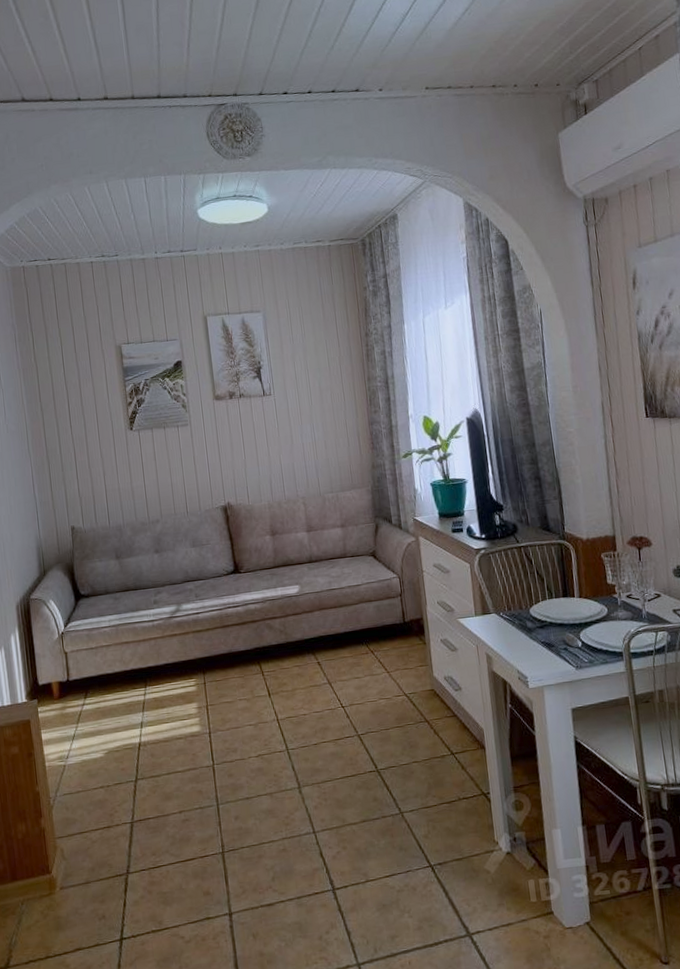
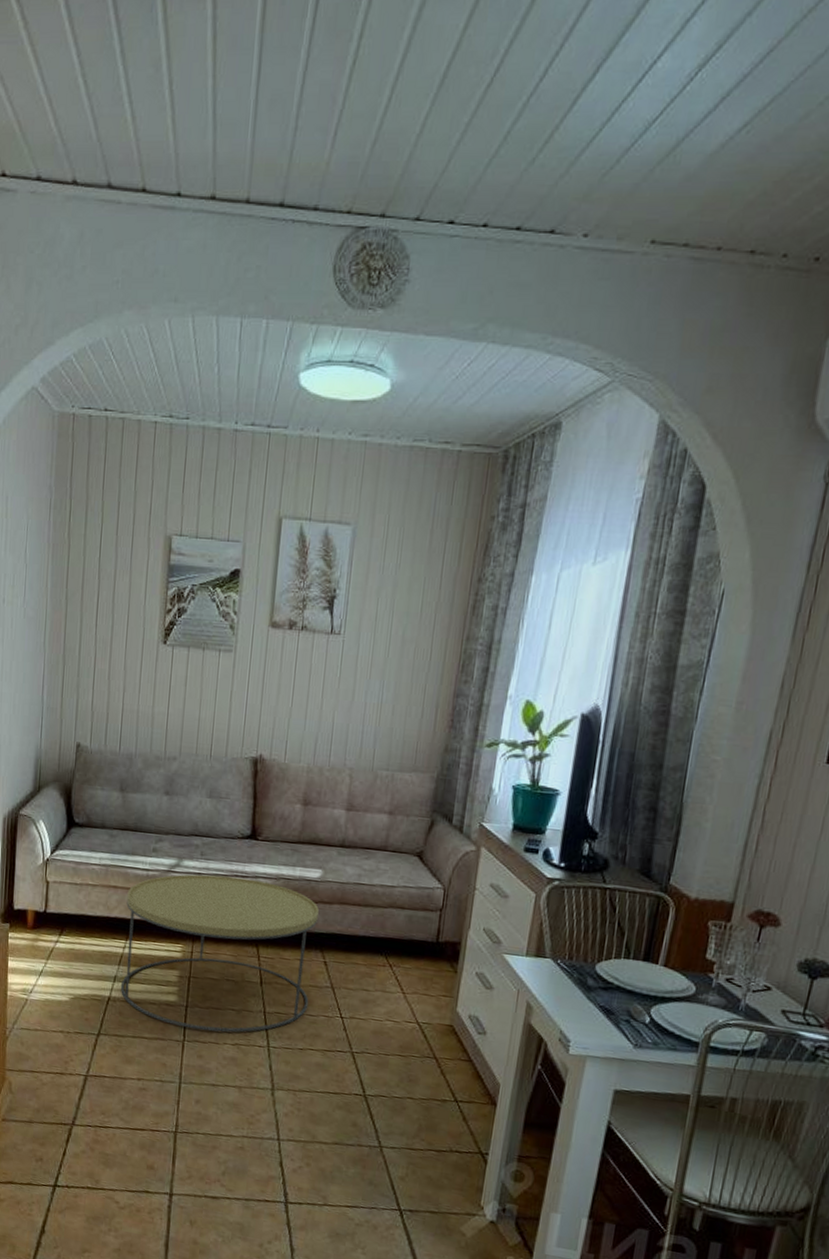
coffee table: none [138,606,313,753] -> present [120,874,319,1033]

